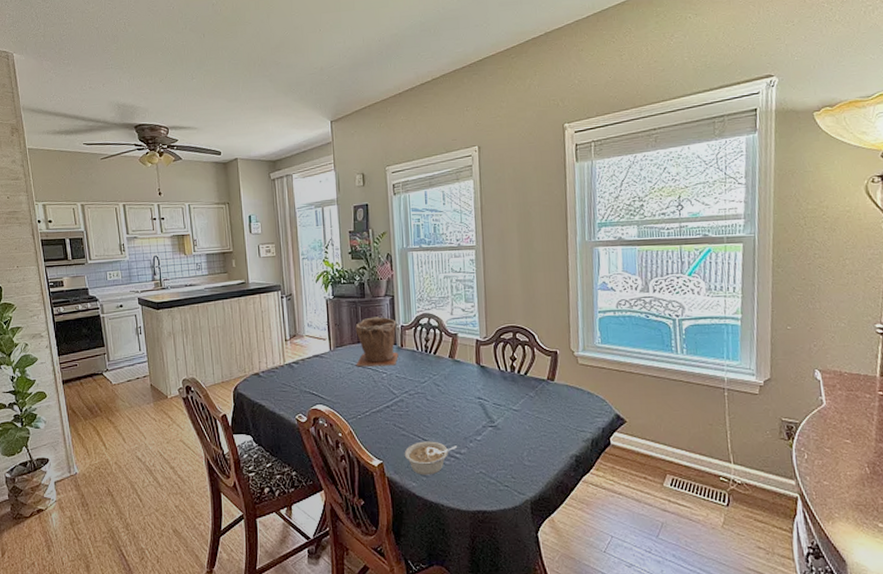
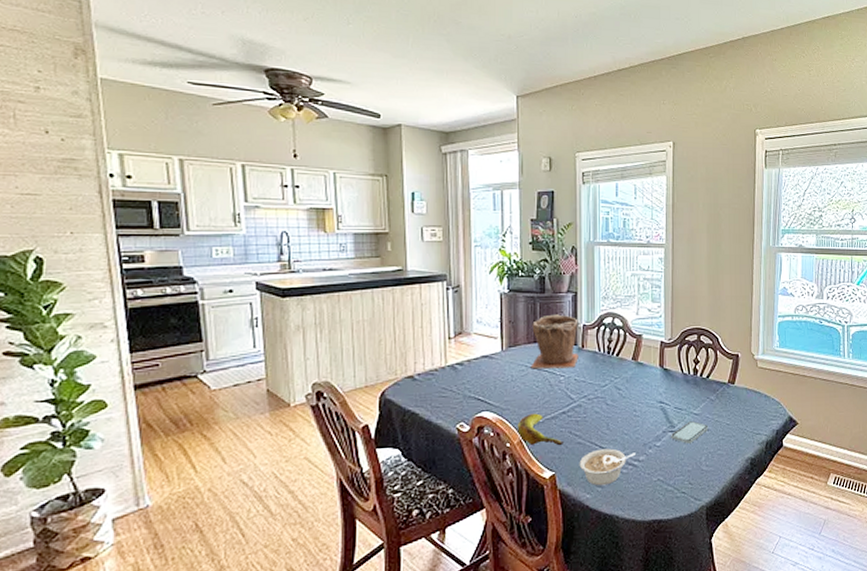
banana: none [347,407,390,437] -> present [517,413,565,446]
smartphone: none [491,417,529,439] -> present [671,421,709,444]

